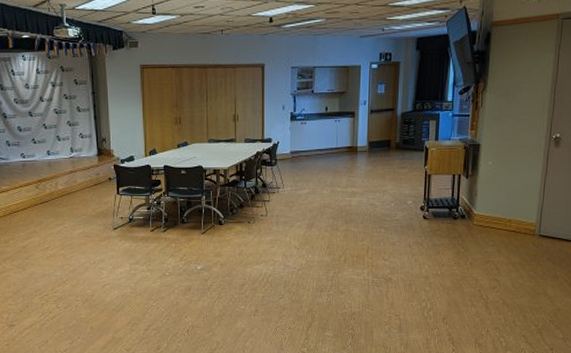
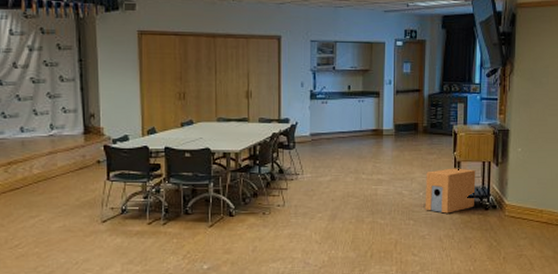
speaker: none [396,181,446,223] -> present [426,168,476,214]

